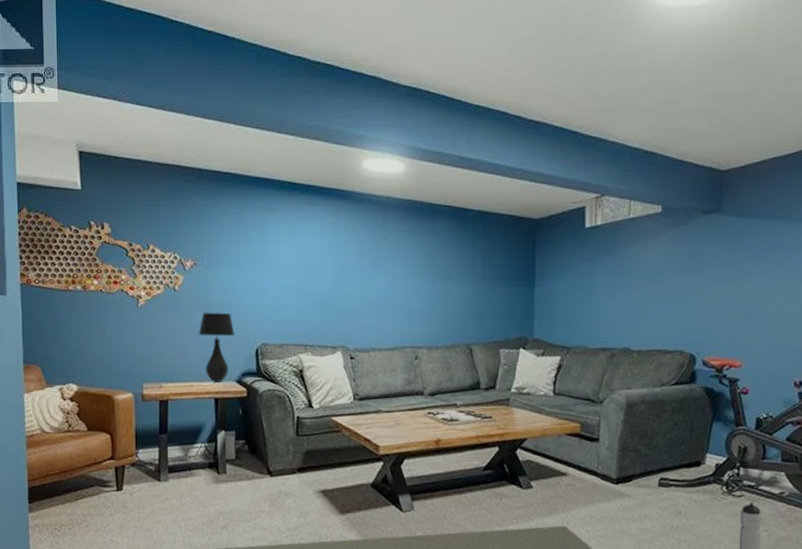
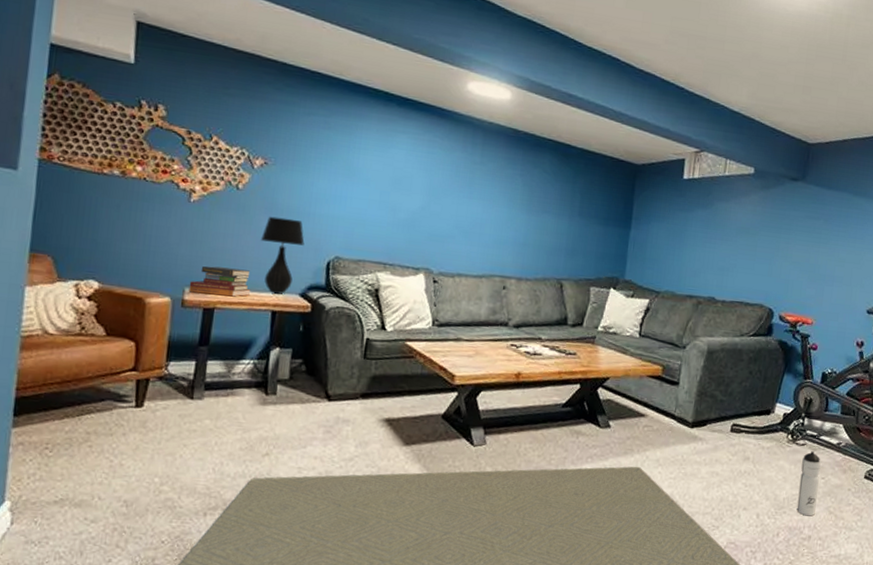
books: none [146,362,195,388] -> present [188,266,250,297]

